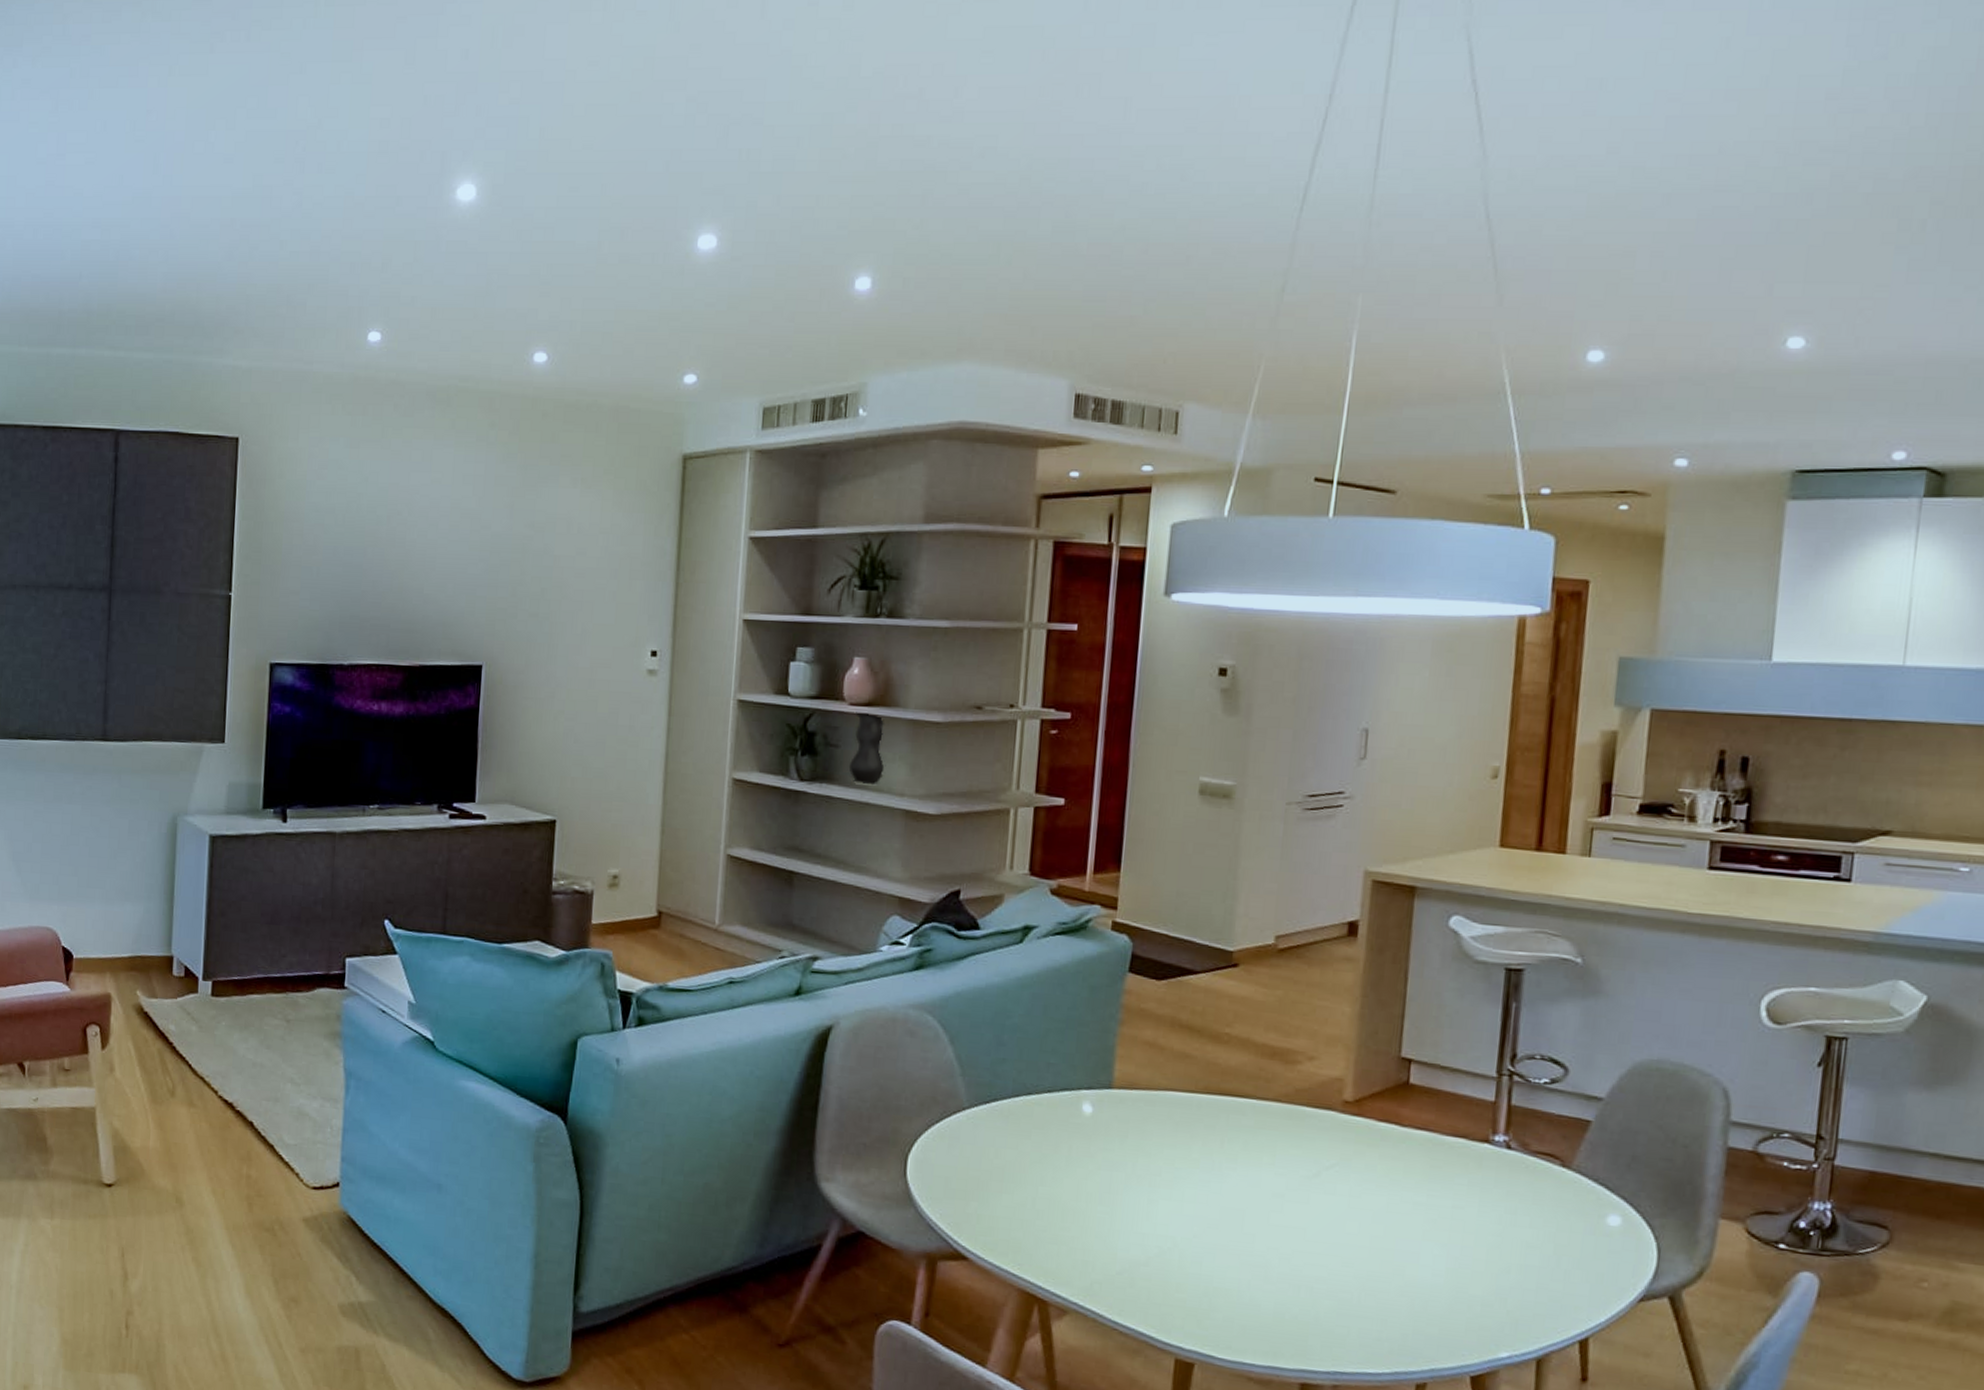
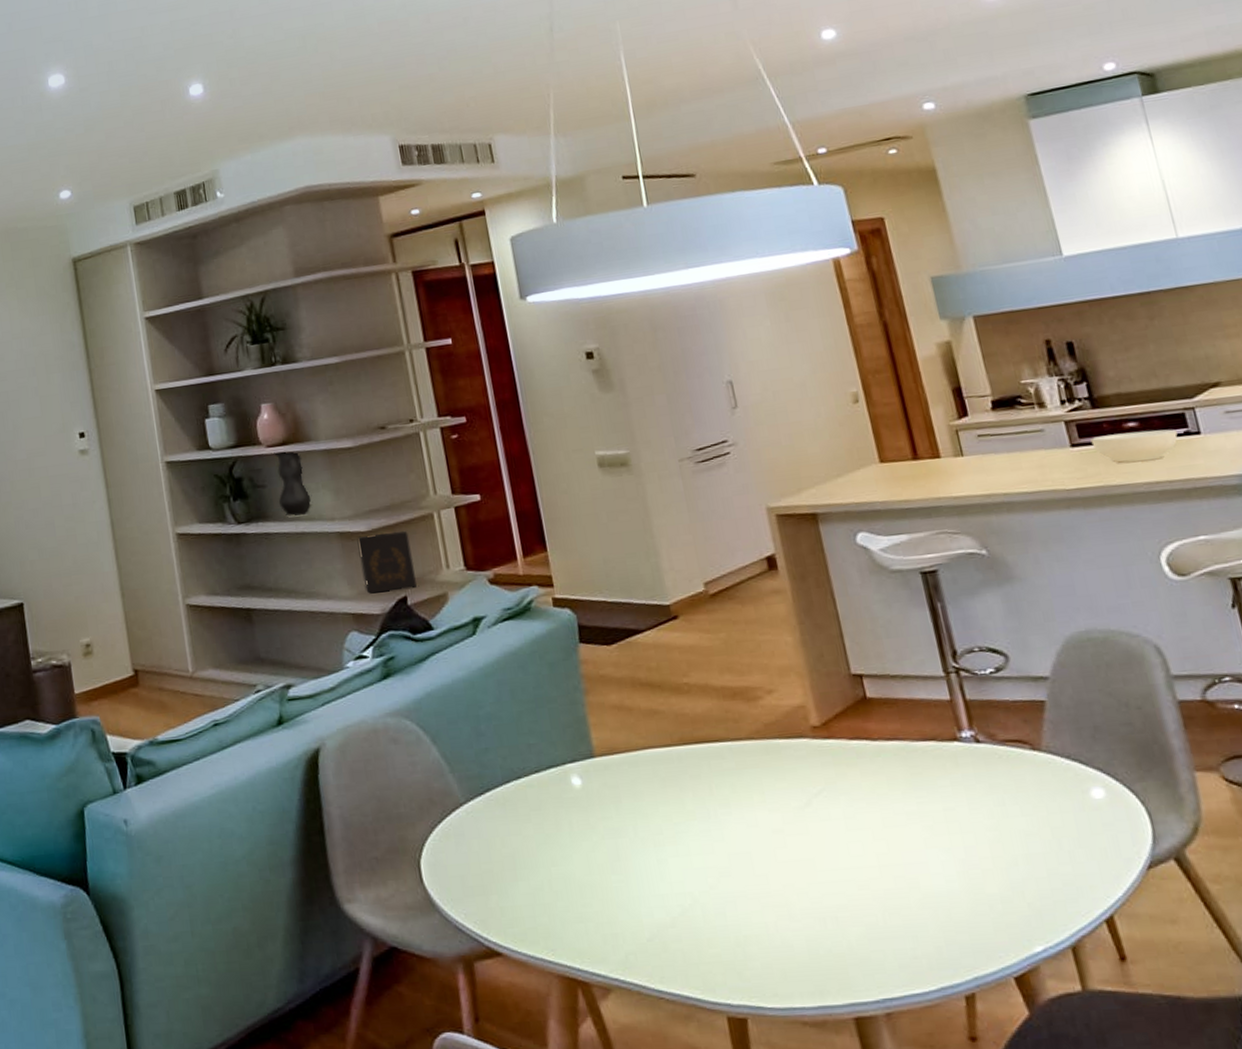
decorative box: none [919,819,978,884] -> present [358,531,417,594]
bowl: none [1731,863,1828,900] -> present [1090,429,1179,464]

